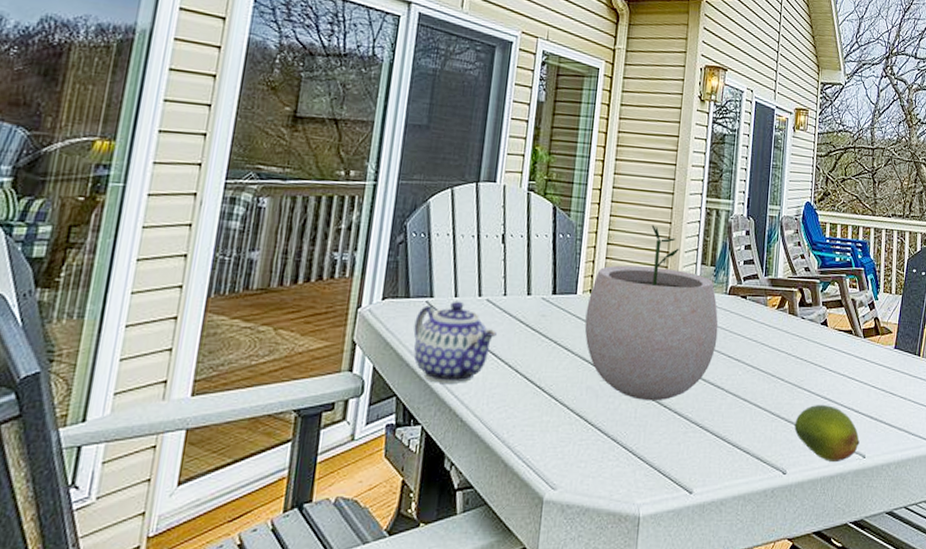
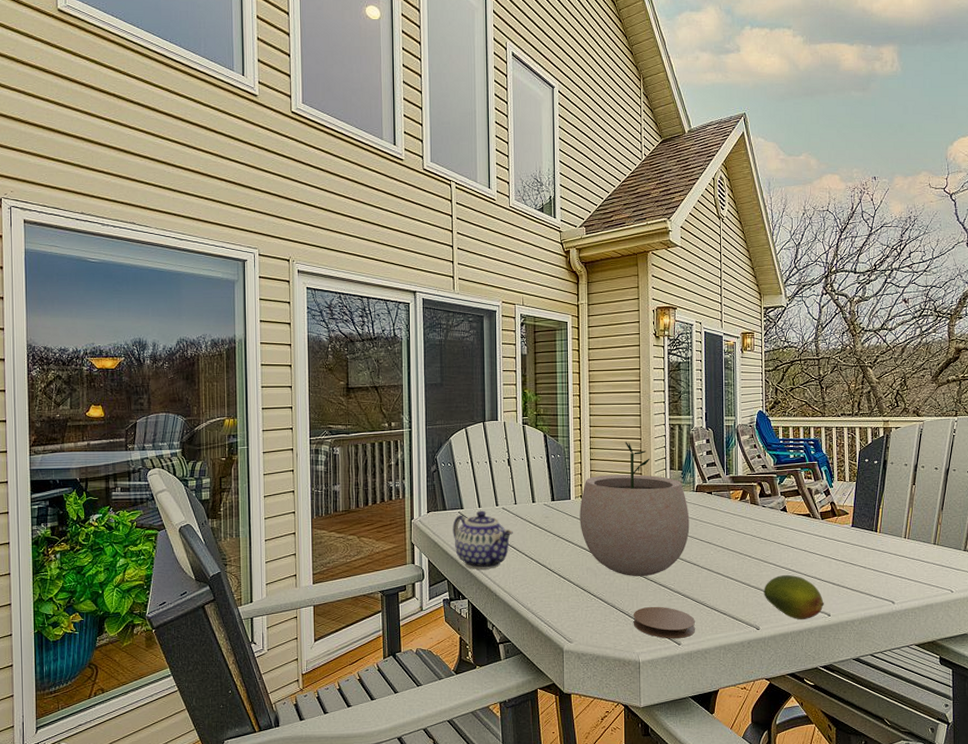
coaster: none [637,441,713,485] -> present [633,606,696,638]

